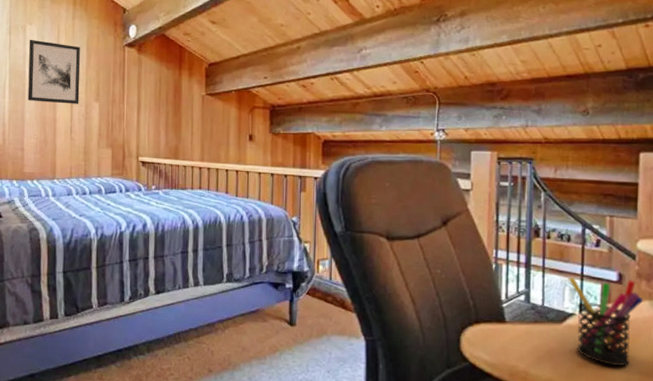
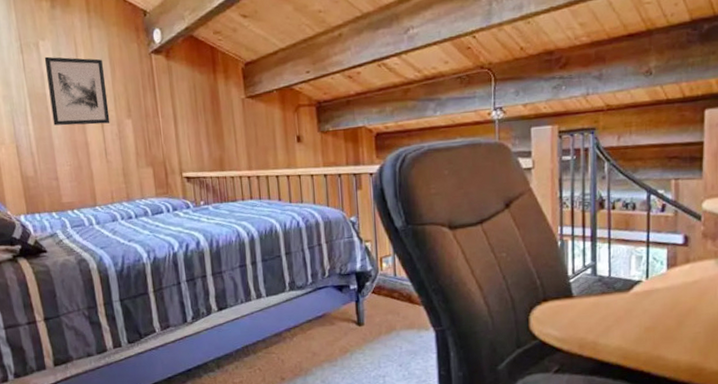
pen holder: present [568,277,644,367] -> none [634,241,710,326]

